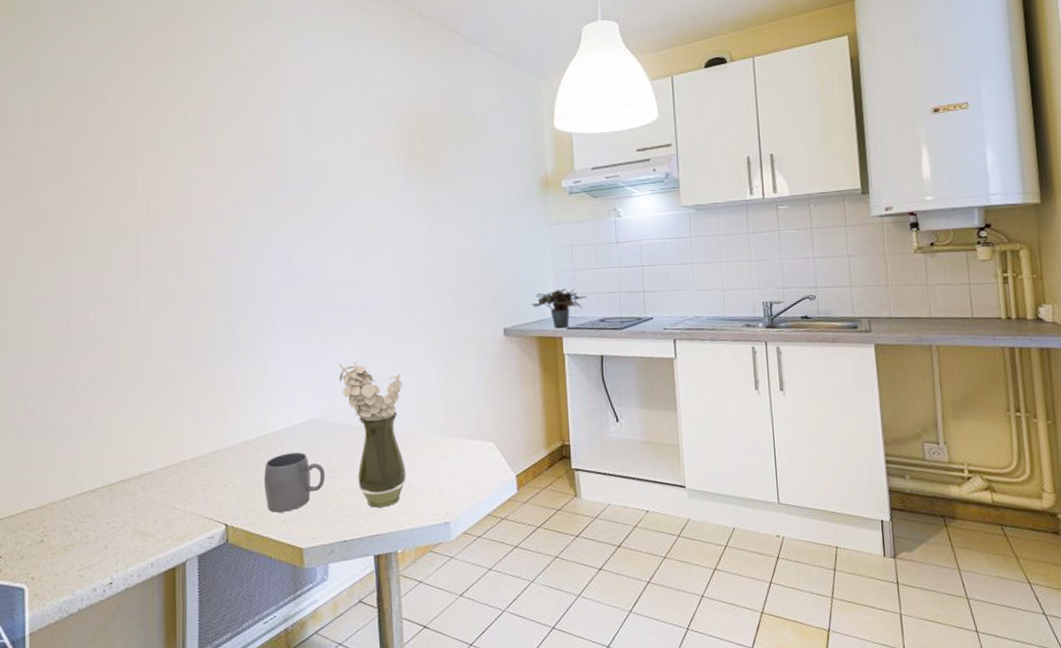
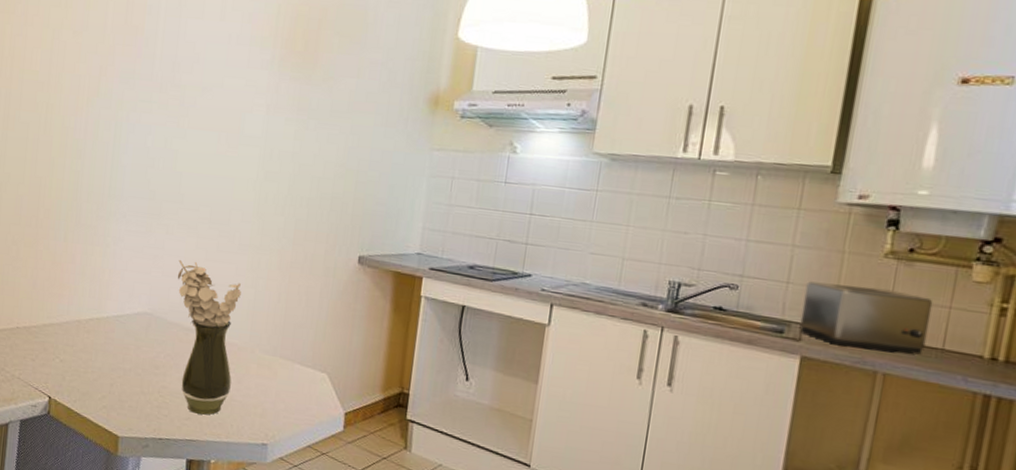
mug: present [264,452,326,513] -> none [89,340,151,398]
potted plant: present [531,288,587,329] -> none [394,224,459,268]
toaster: none [865,278,960,330] -> present [799,281,933,355]

